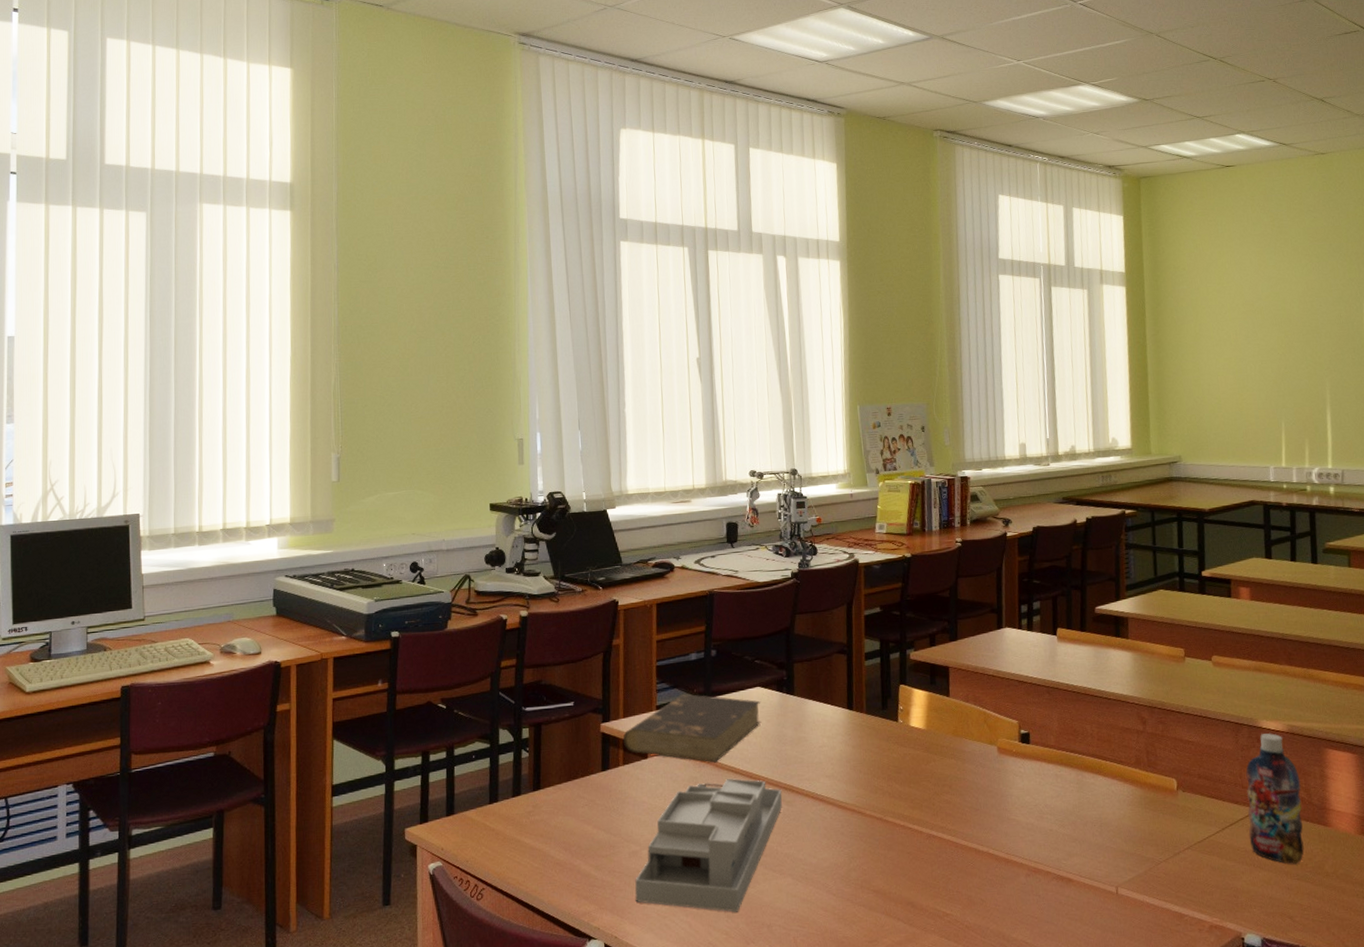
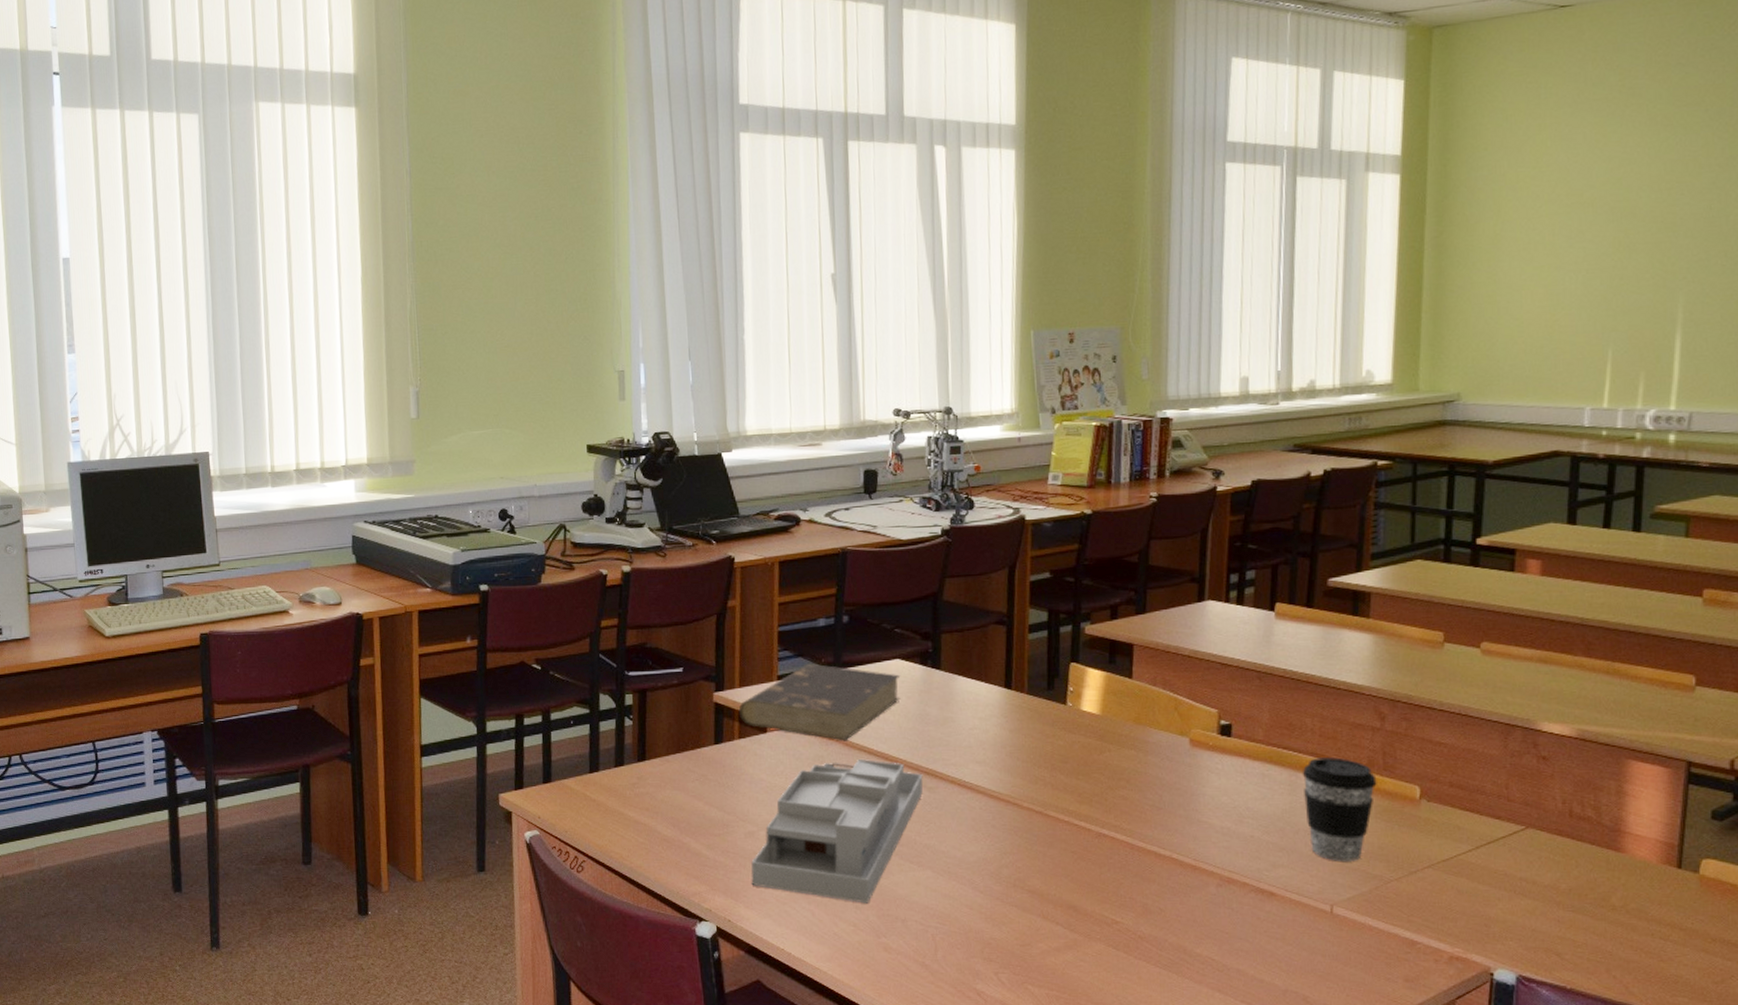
coffee cup: none [1086,757,1144,848] -> present [1302,756,1377,861]
bottle: present [1246,733,1304,864] -> none [1511,738,1589,893]

